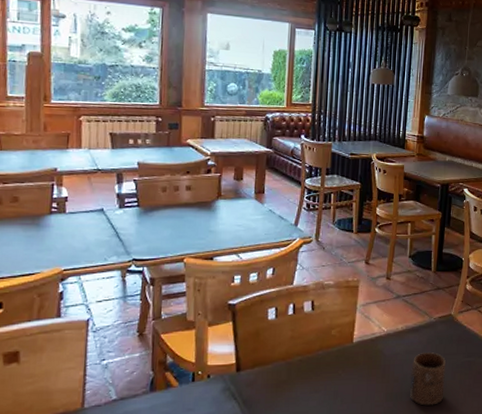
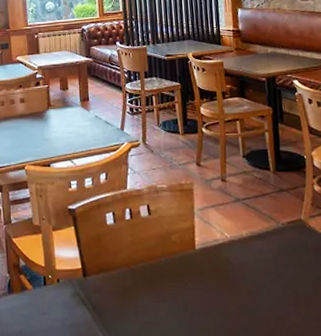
cup: present [409,352,446,406] -> none [264,262,308,324]

